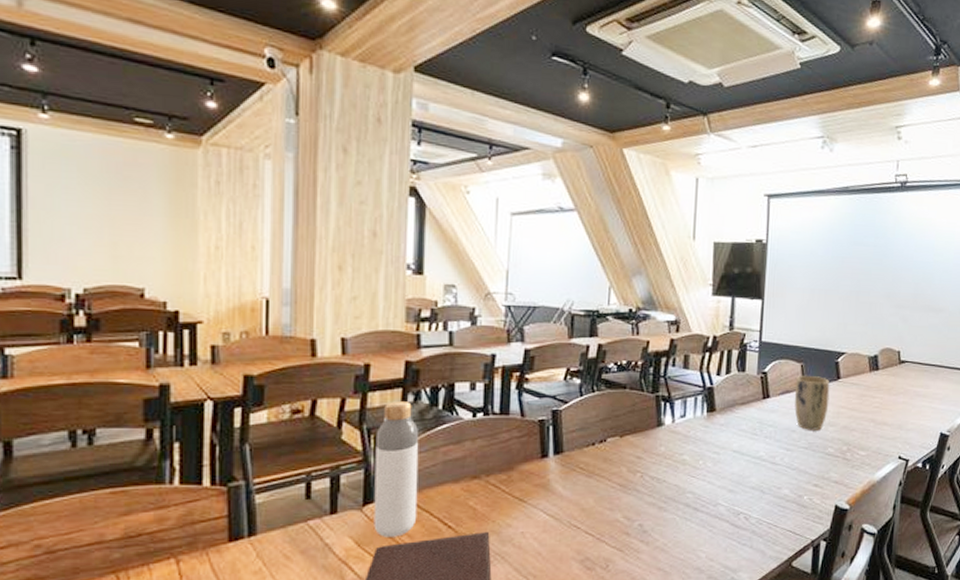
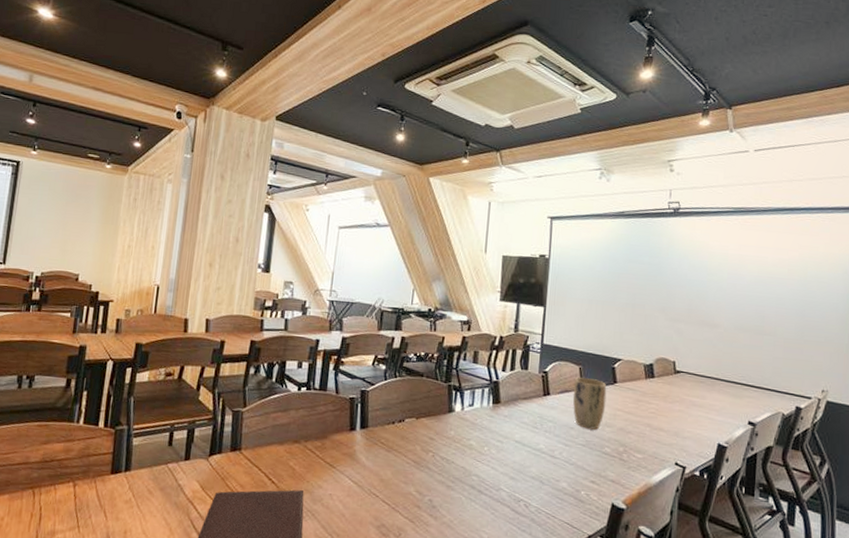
bottle: present [373,400,419,537] -> none [215,372,256,486]

